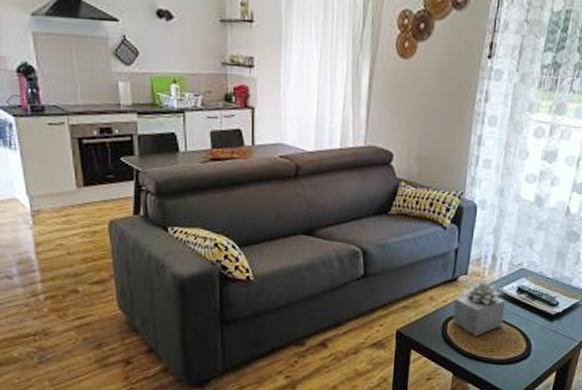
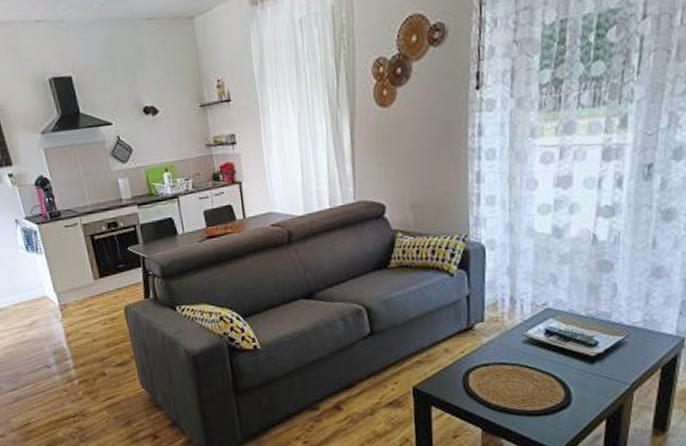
succulent plant: present [452,281,506,337] -> none [472,326,534,388]

